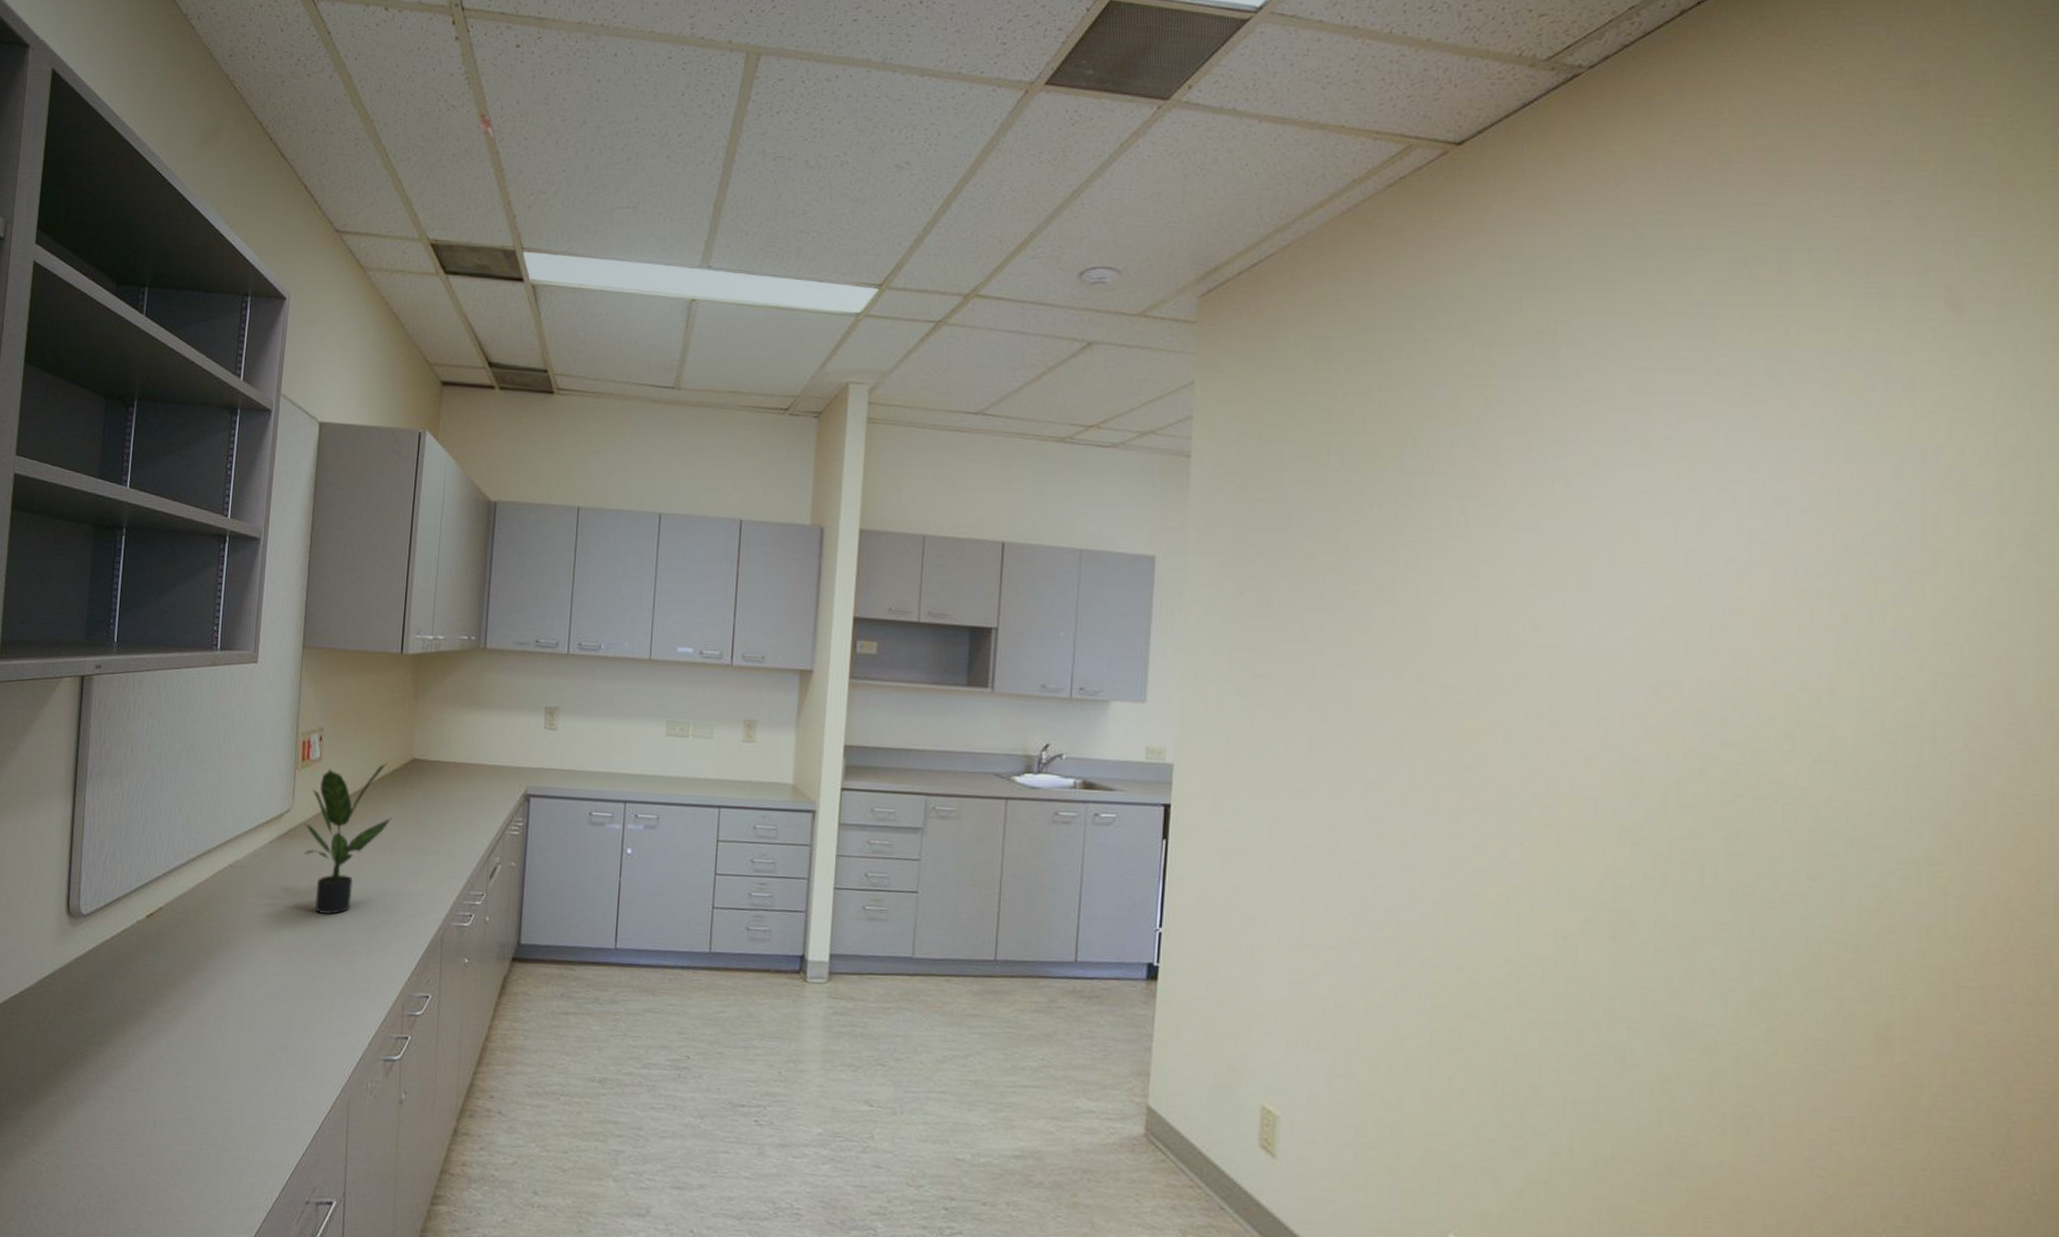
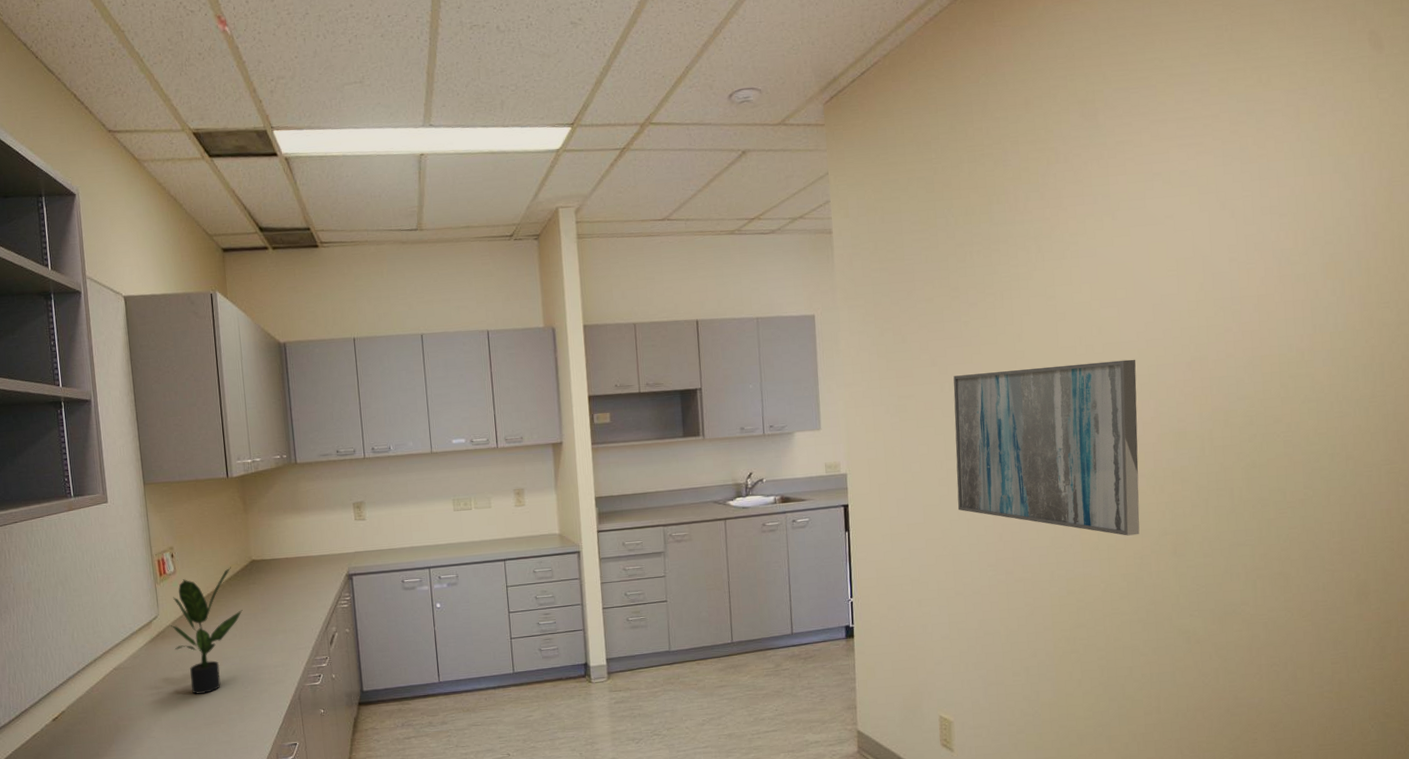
wall art: none [1317,658,1582,906] -> present [953,359,1140,536]

